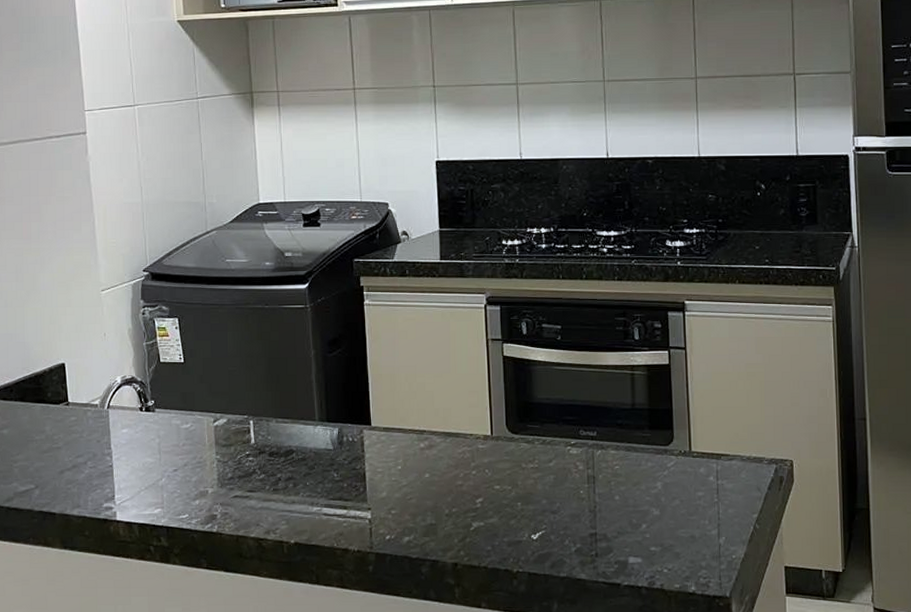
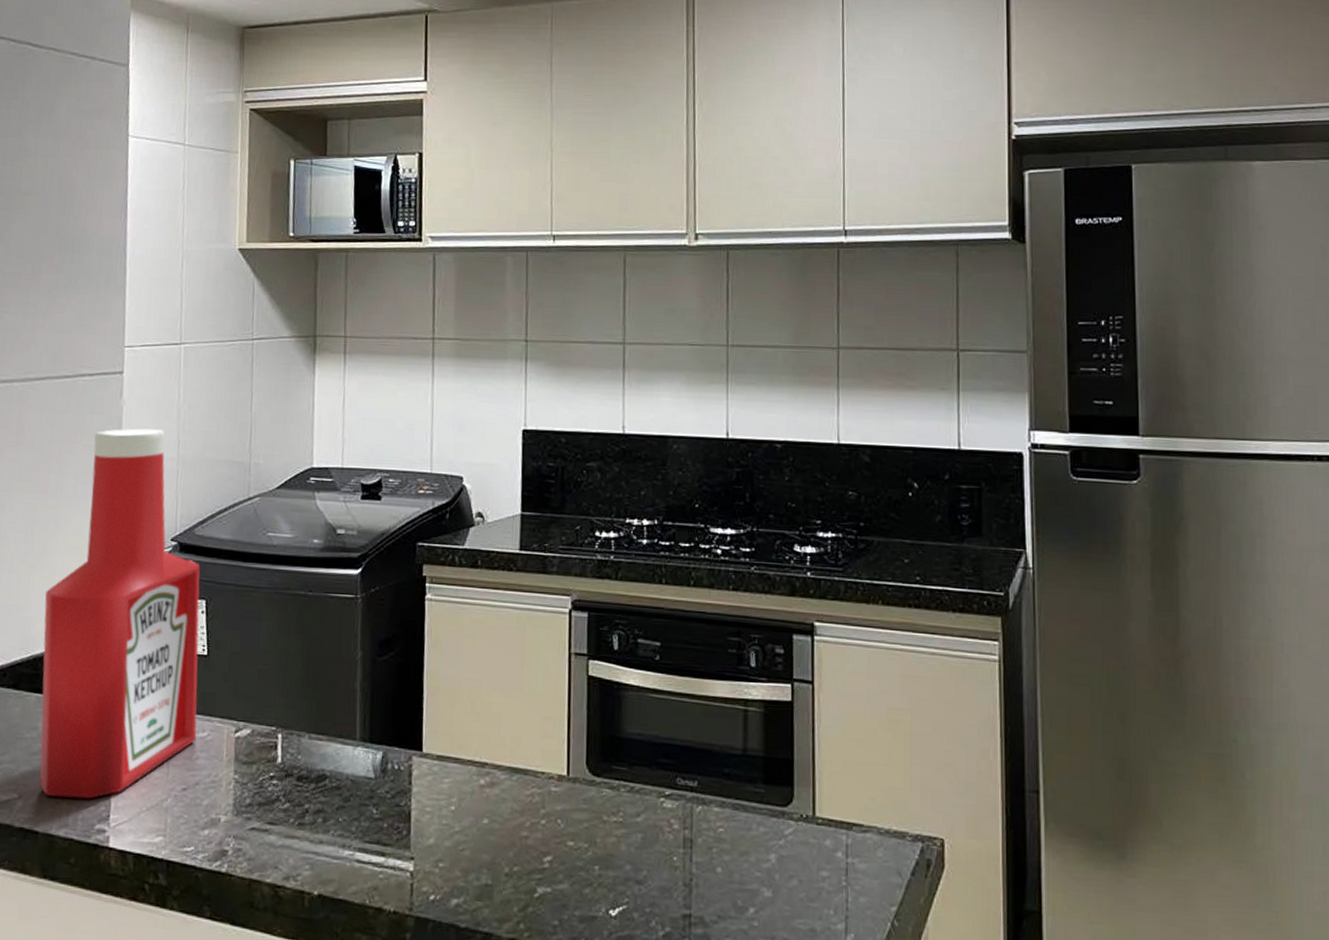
ketchup bottle: none [38,179,182,484] -> present [39,428,200,799]

